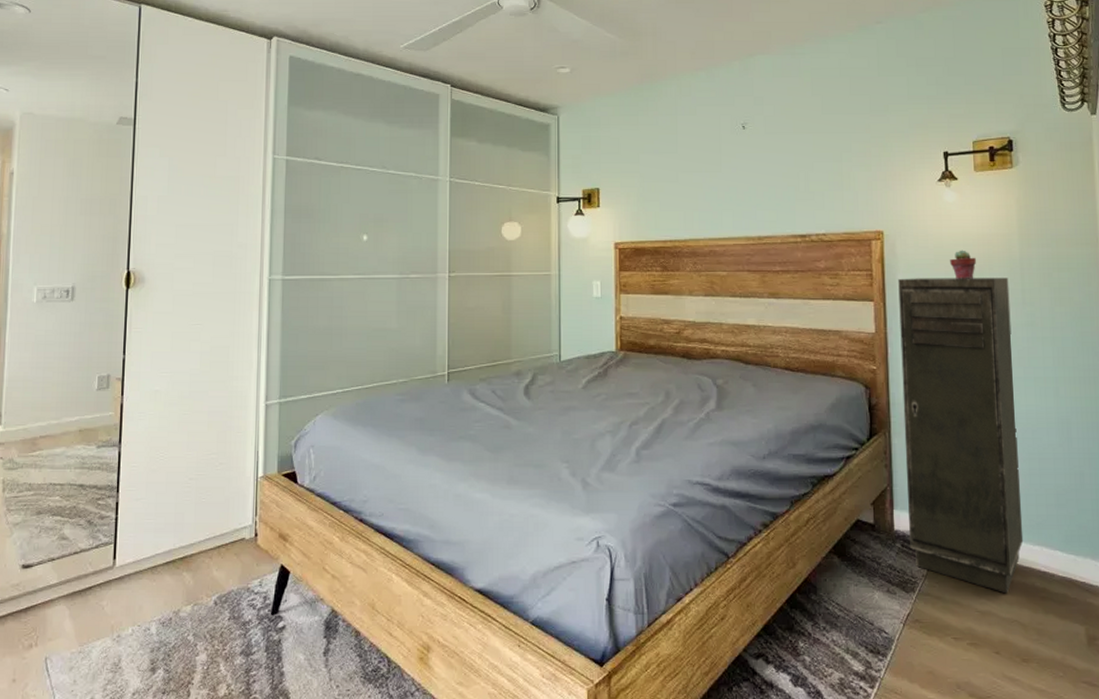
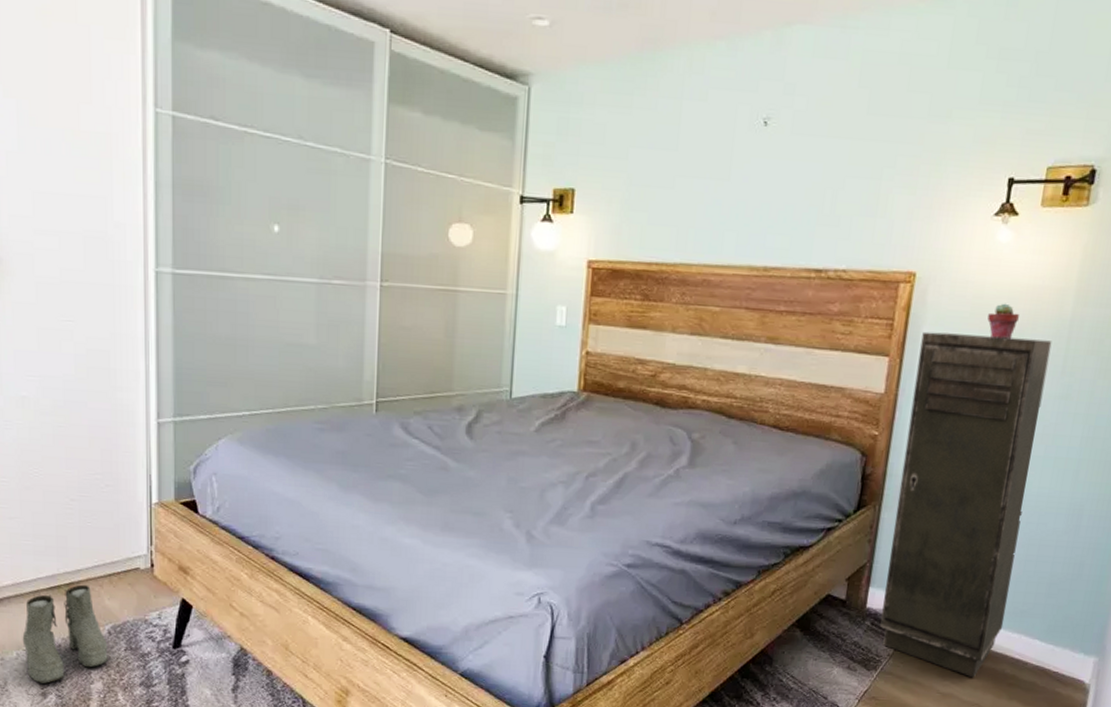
boots: none [138,557,214,658] -> present [22,584,108,684]

